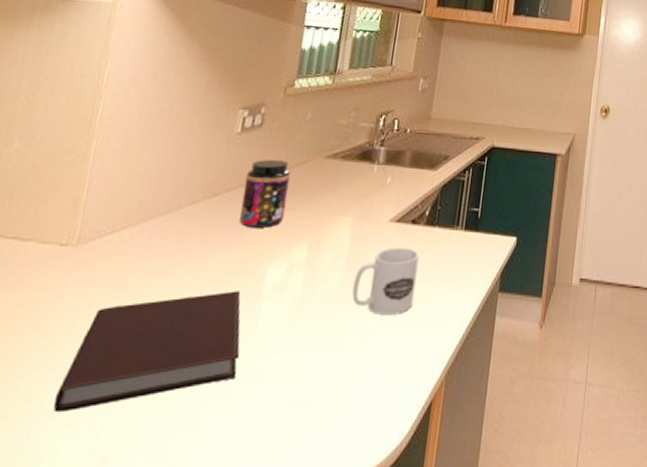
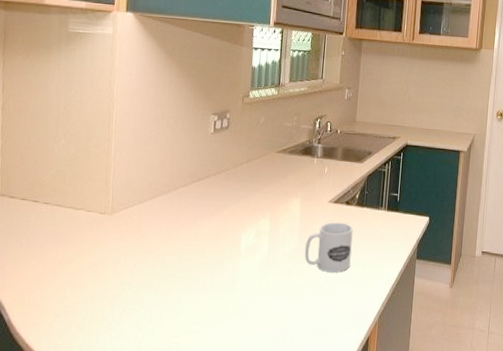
notebook: present [53,291,241,413] -> none [110,250,229,327]
jar: present [239,159,291,228] -> none [218,153,253,205]

